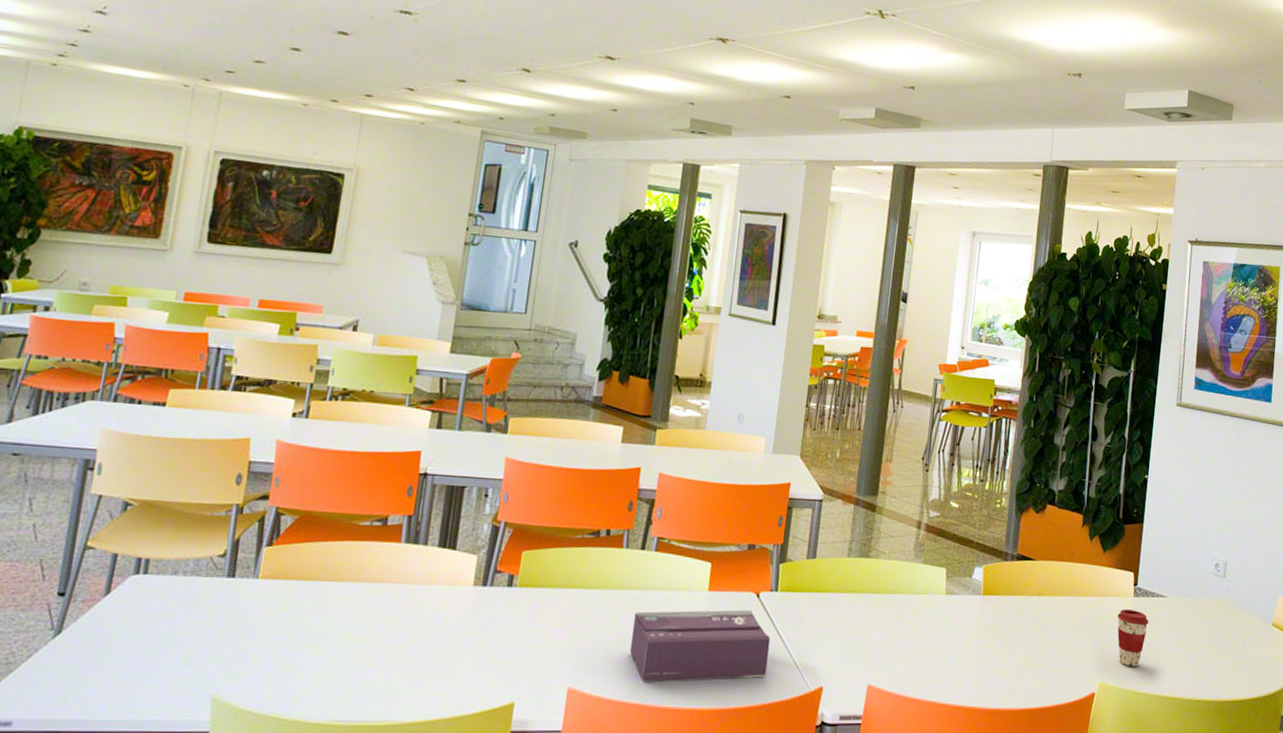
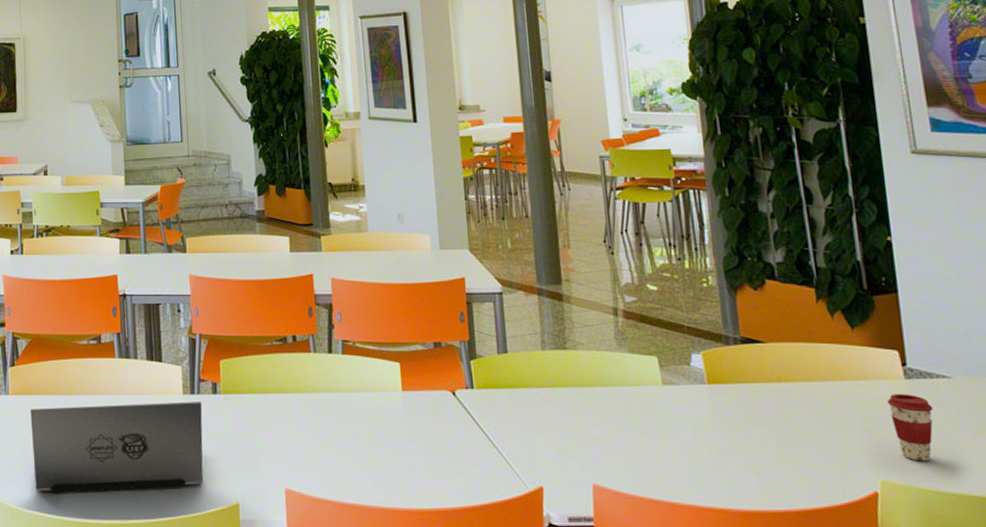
laptop: none [272,594,494,692] -> present [30,402,204,493]
tissue box: present [629,610,771,683] -> none [334,409,479,483]

